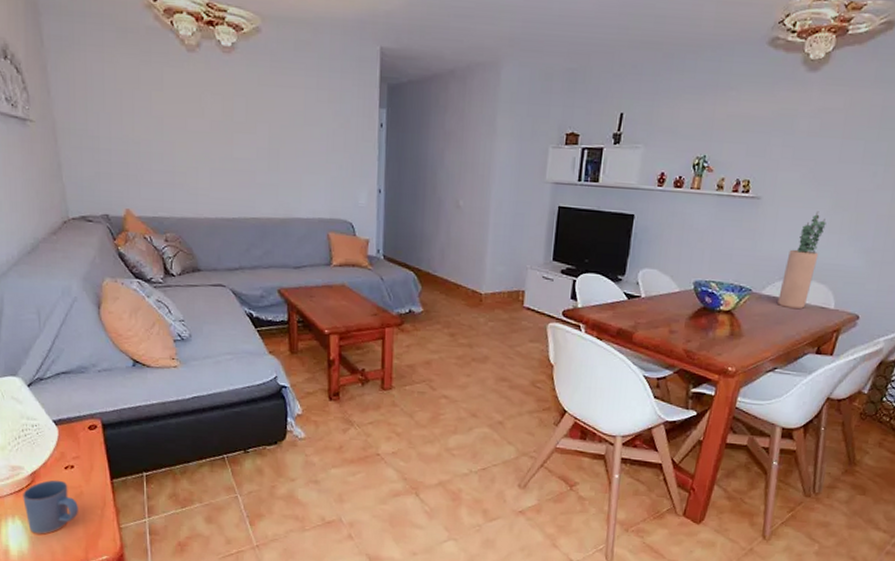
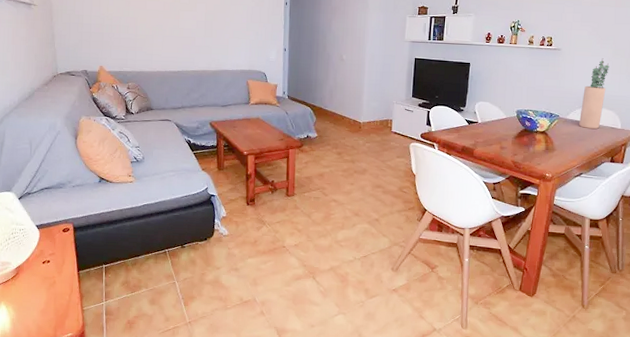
mug: present [23,480,79,535] -> none [9,272,52,317]

